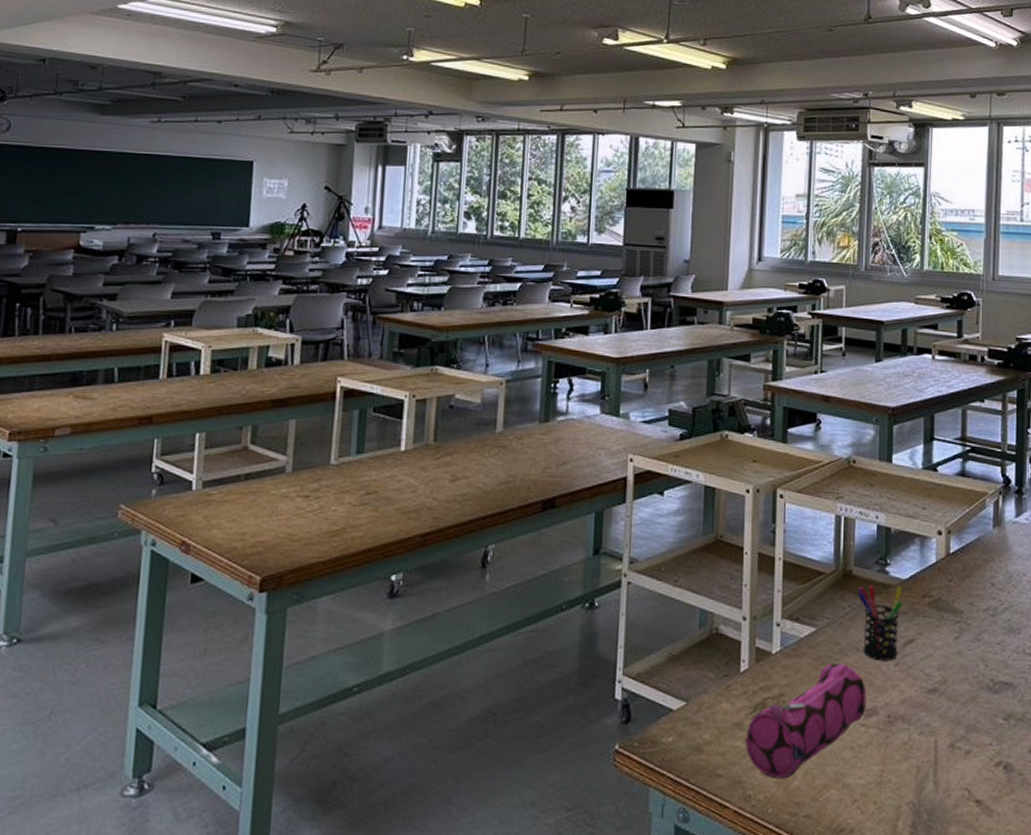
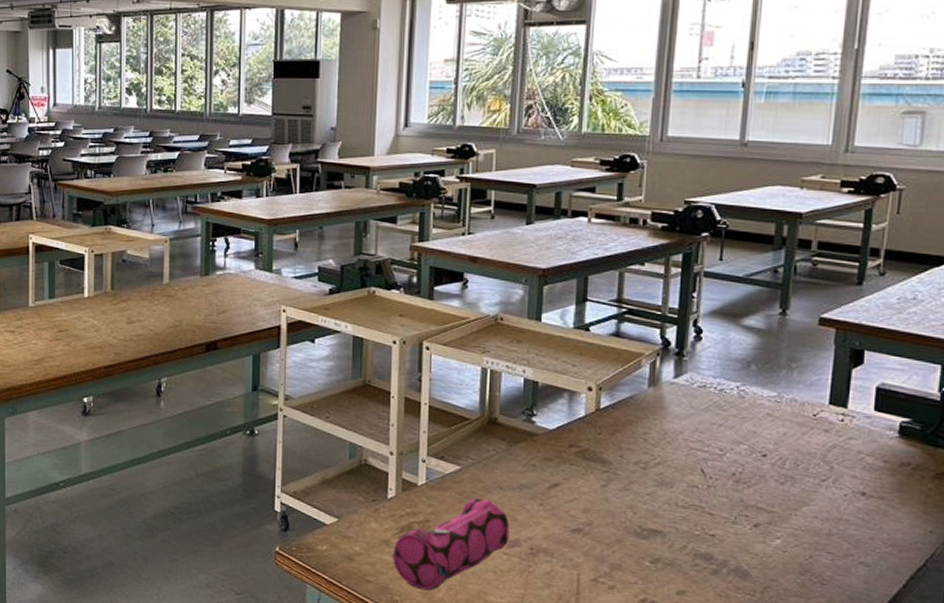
pen holder: present [857,585,902,661] -> none [502,432,549,501]

